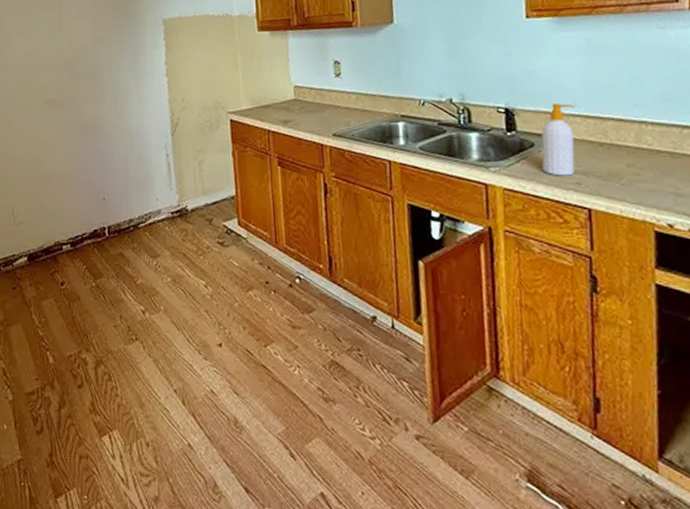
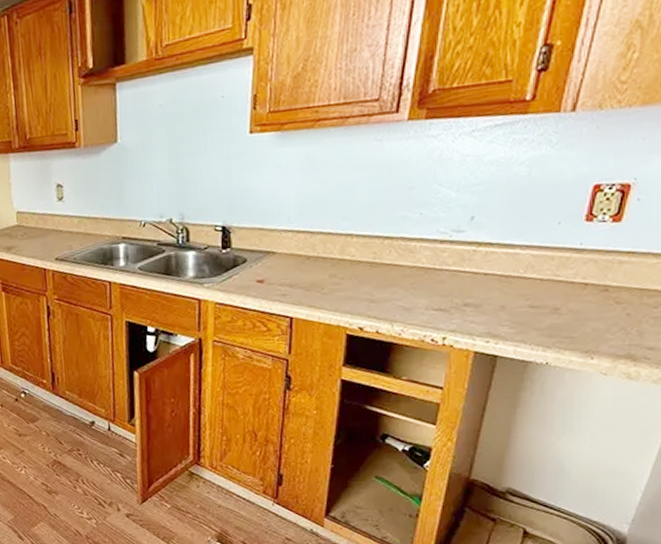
soap bottle: present [541,103,576,176] -> none [252,219,289,289]

